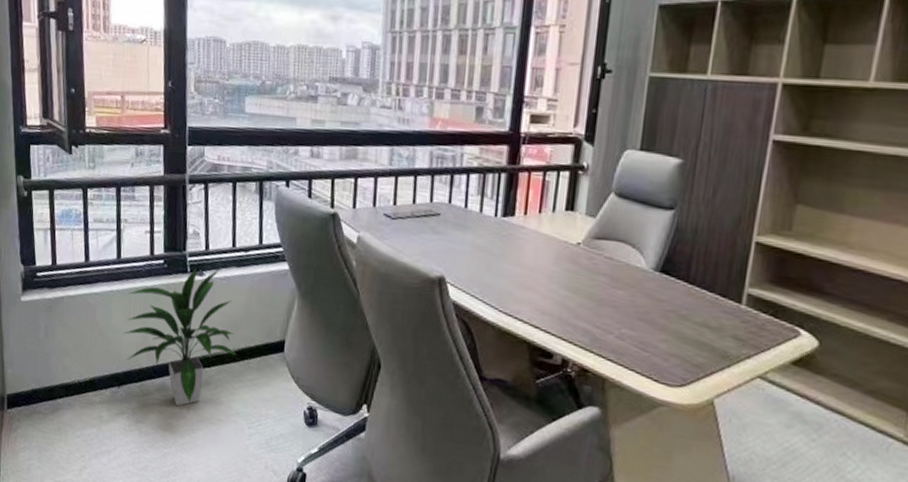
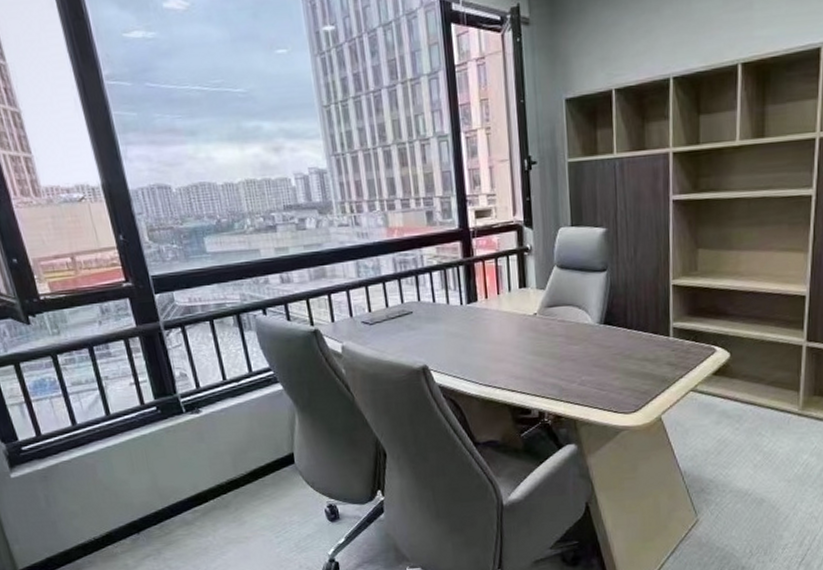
indoor plant: present [123,267,236,407] -> none [126,402,249,536]

